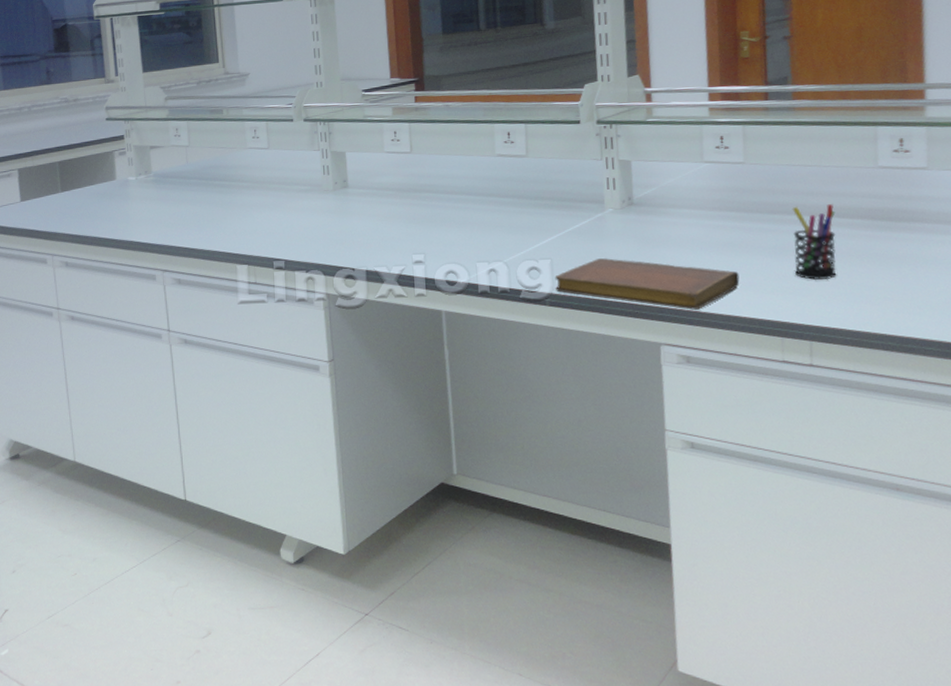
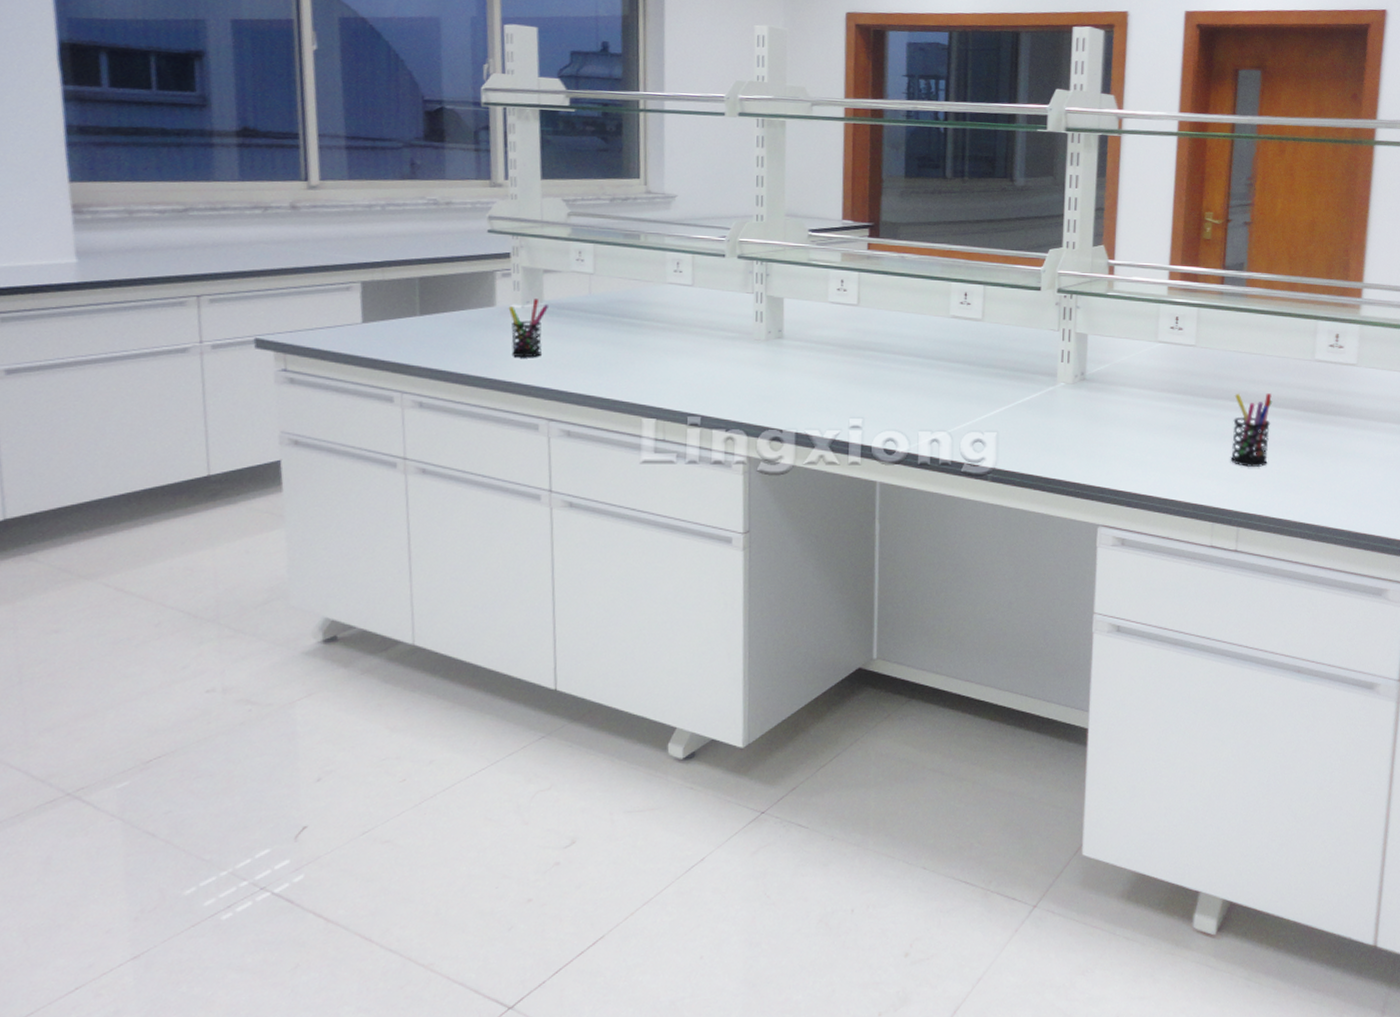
pen holder: none [126,171,156,220] -> present [508,299,548,357]
notebook: present [555,258,740,310] -> none [999,434,1179,492]

